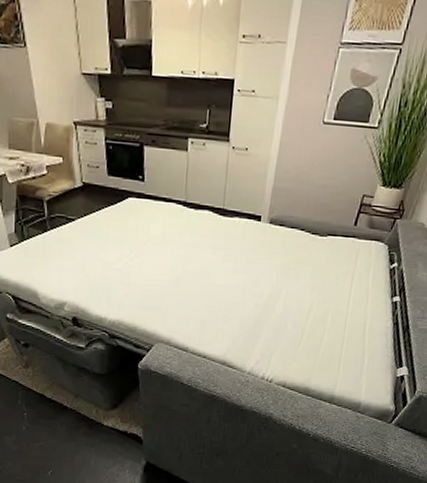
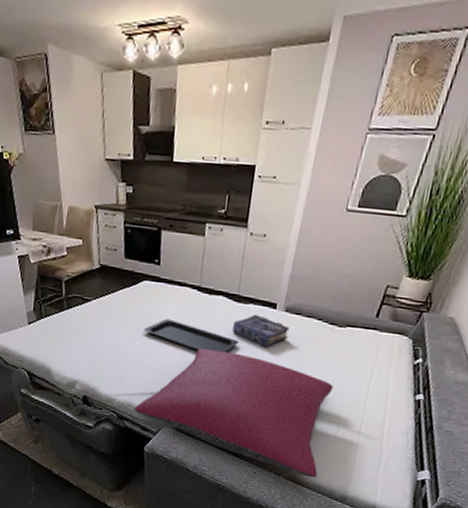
pillow: none [125,263,318,382] -> present [133,348,333,479]
serving tray: none [131,235,226,267] -> present [143,318,239,353]
book: none [220,227,275,260] -> present [232,314,290,348]

